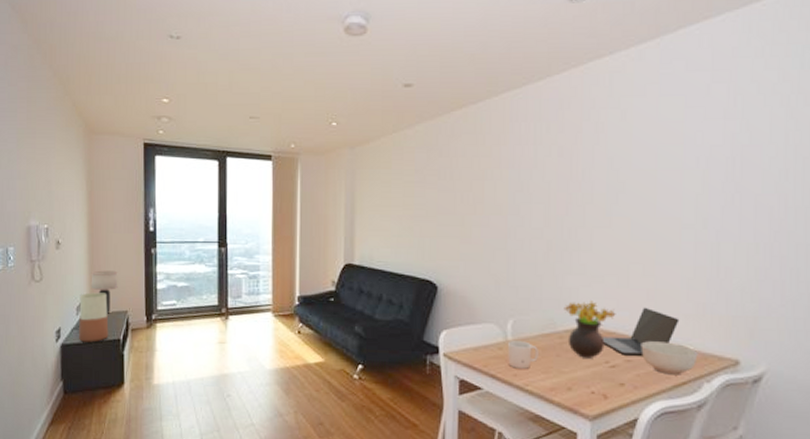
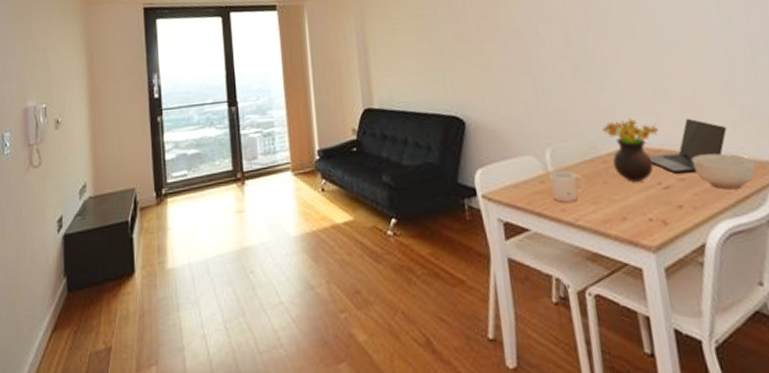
vase: present [79,292,109,342] -> none [82,171,115,229]
table lamp: present [91,270,118,314] -> none [94,145,123,194]

